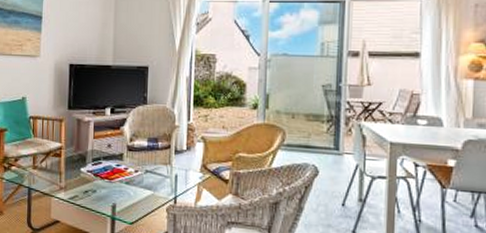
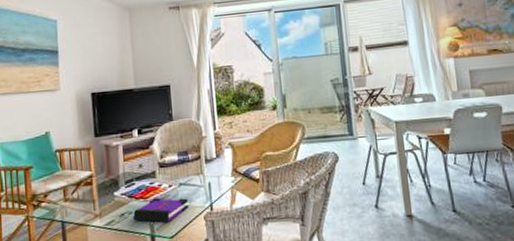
board game: none [95,181,152,207] -> present [132,198,189,223]

